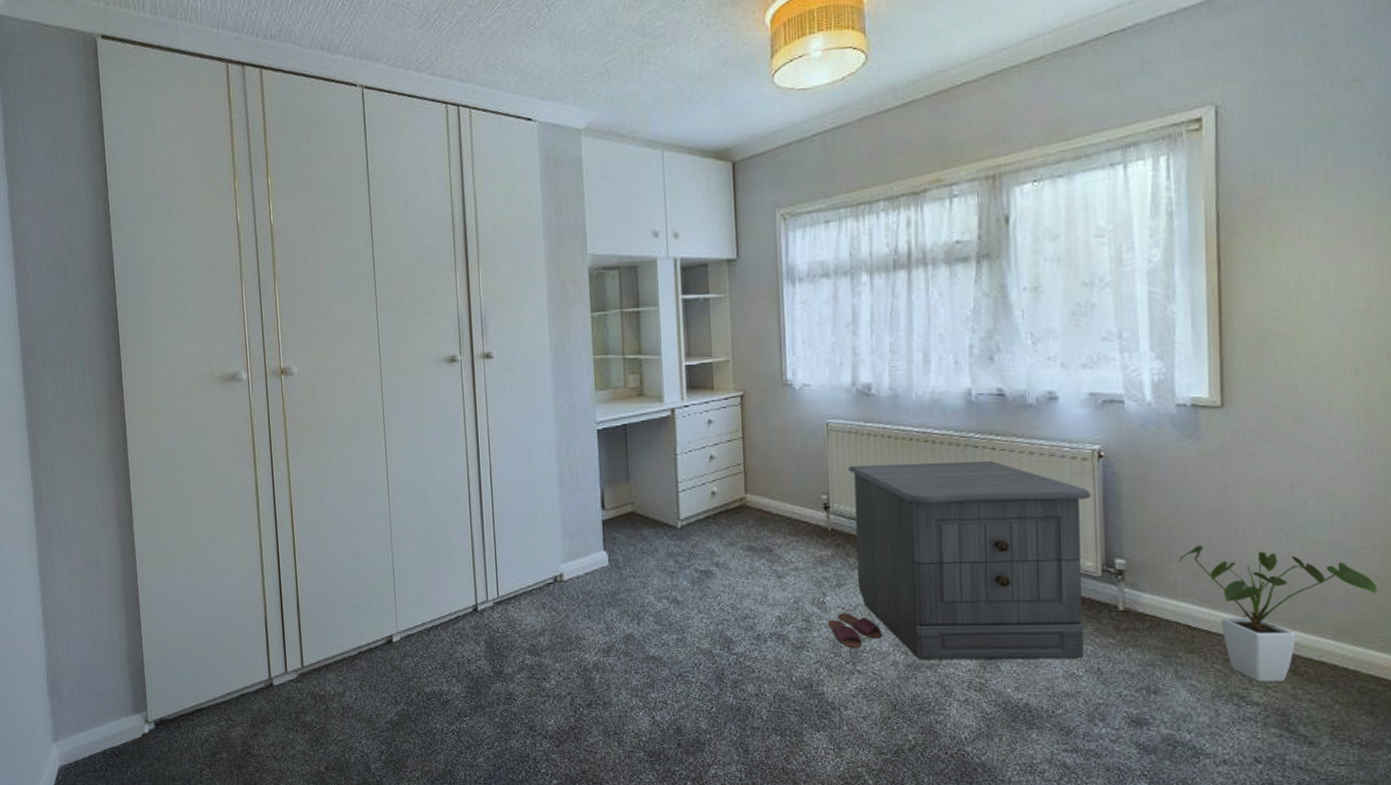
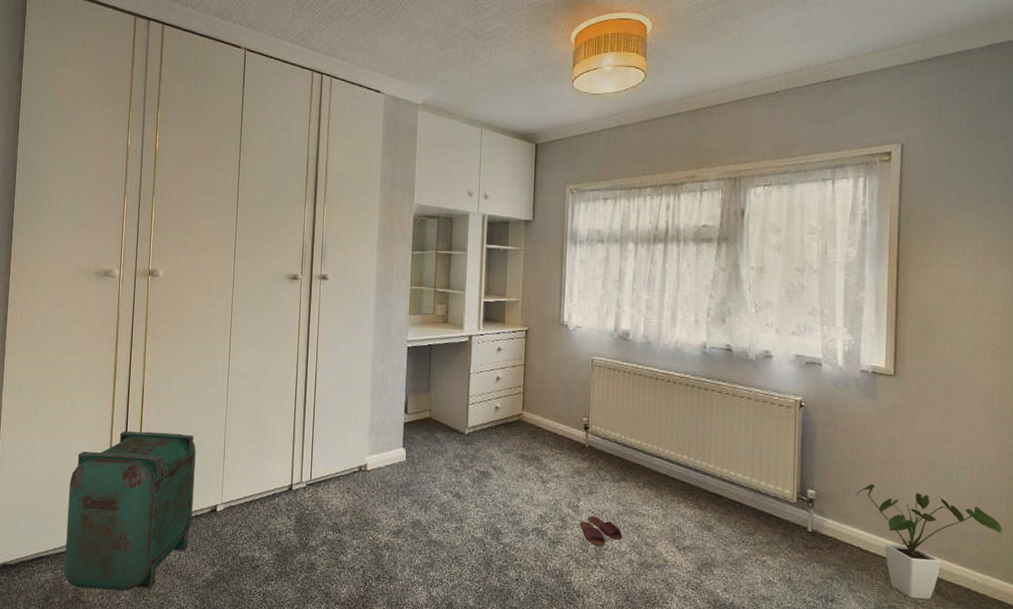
suitcase: none [221,556,366,740] -> present [64,430,196,591]
nightstand: present [848,461,1091,659] -> none [606,395,792,568]

